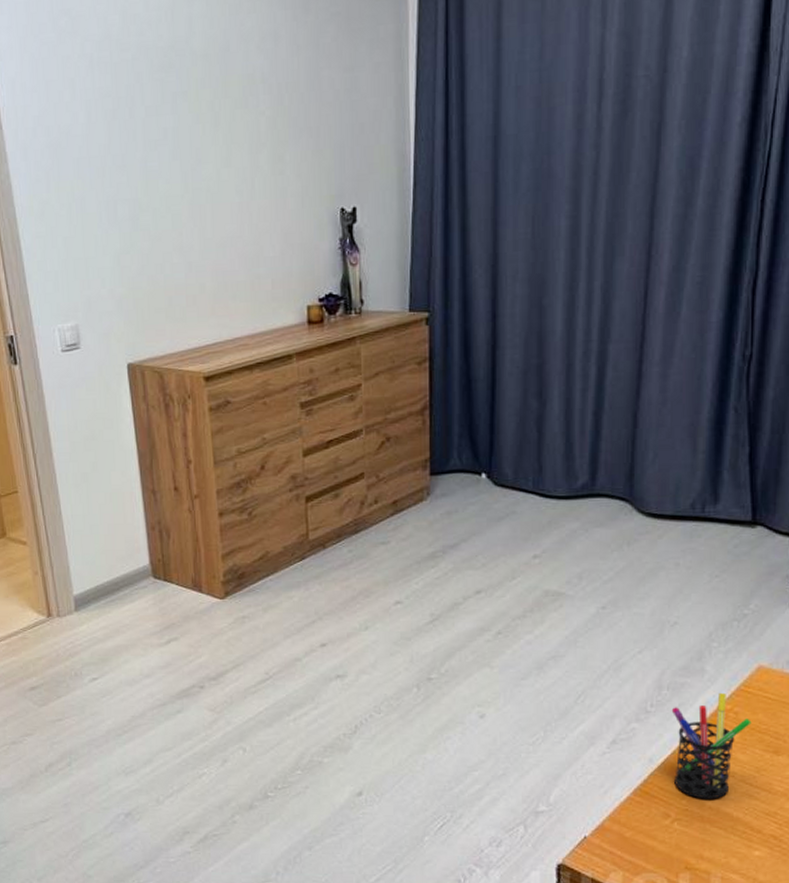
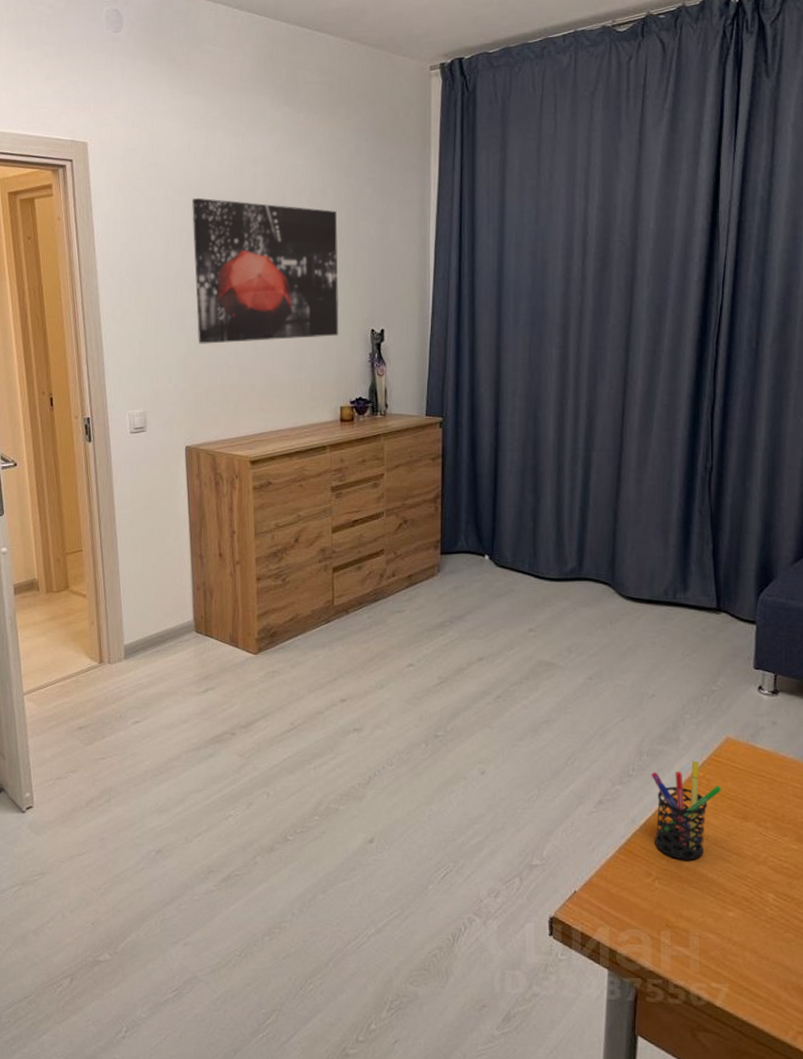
wall art: none [115,51,302,239] -> present [192,197,339,344]

